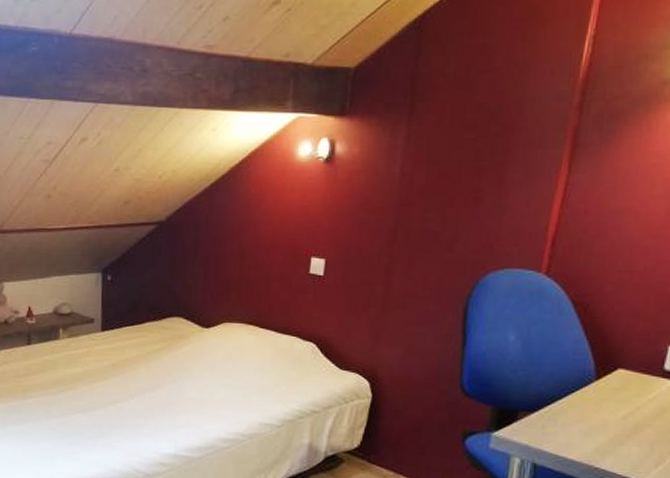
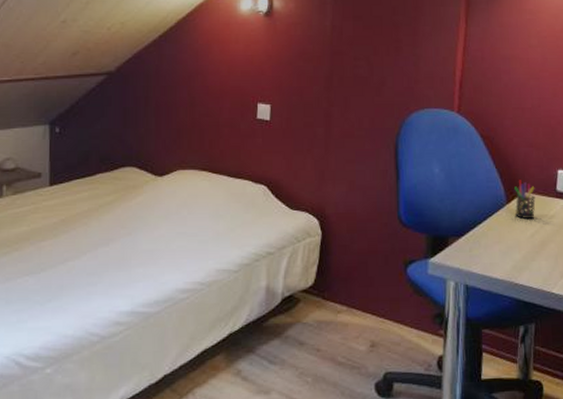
pen holder: none [606,354,635,399] -> present [514,180,536,219]

